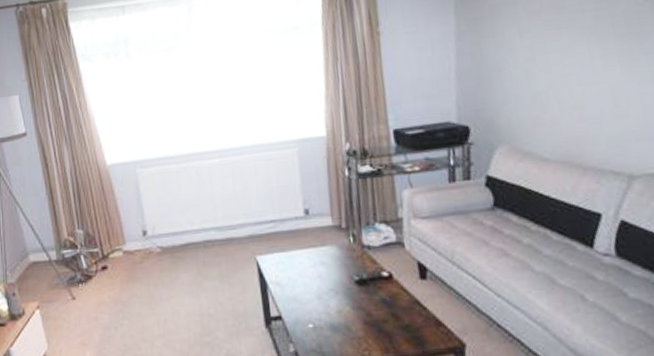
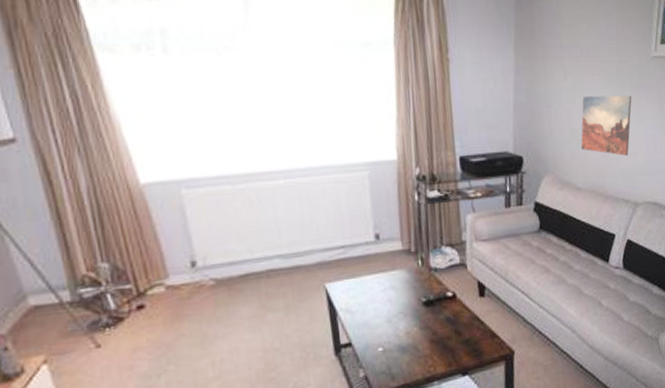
wall art: none [545,47,618,119] -> present [581,95,632,156]

